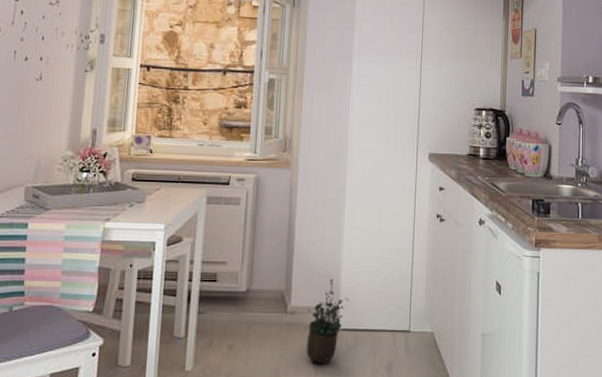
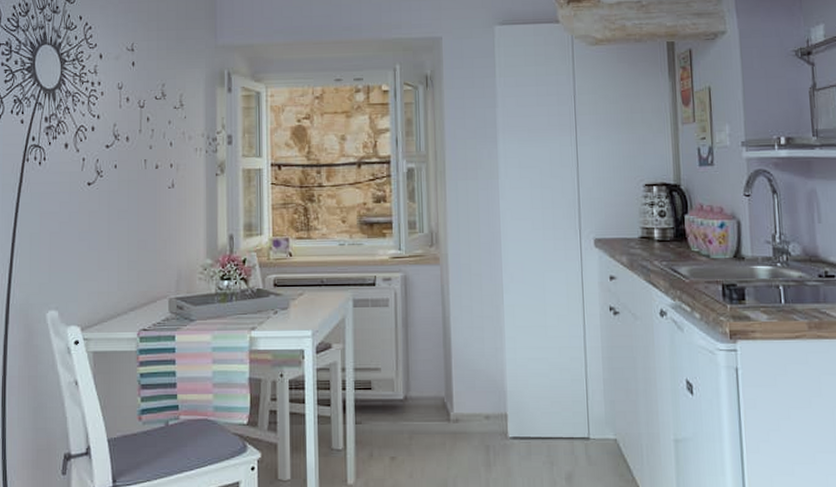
potted plant: present [305,278,349,365] -> none [471,382,517,476]

